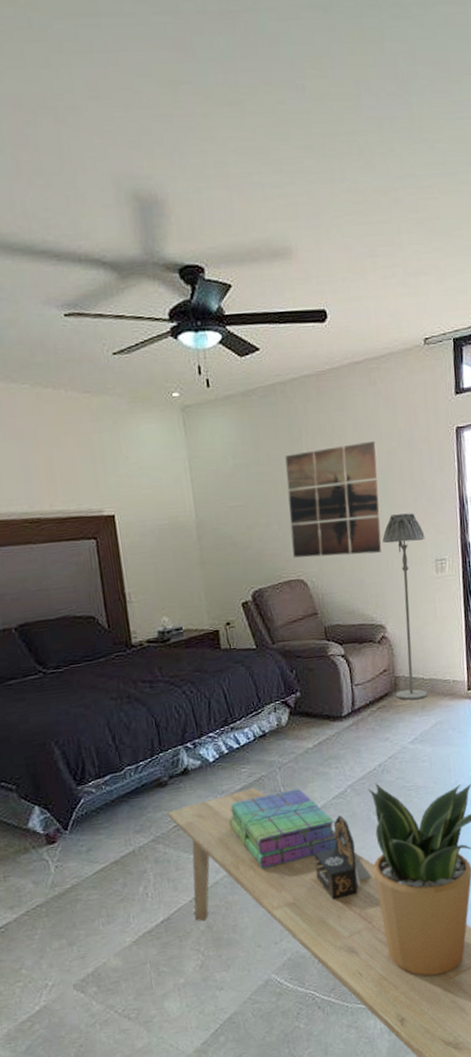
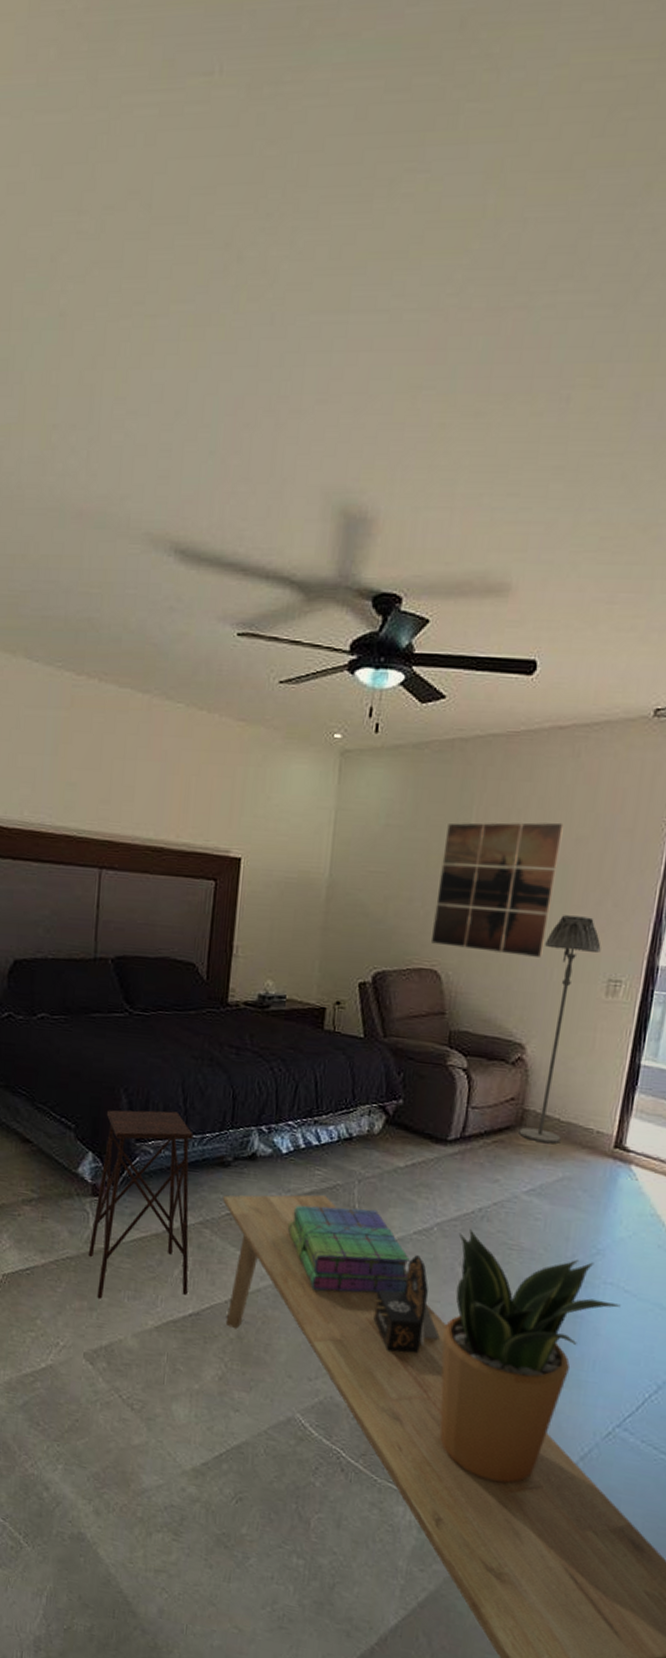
side table: none [43,750,156,934] -> present [88,1110,194,1299]

